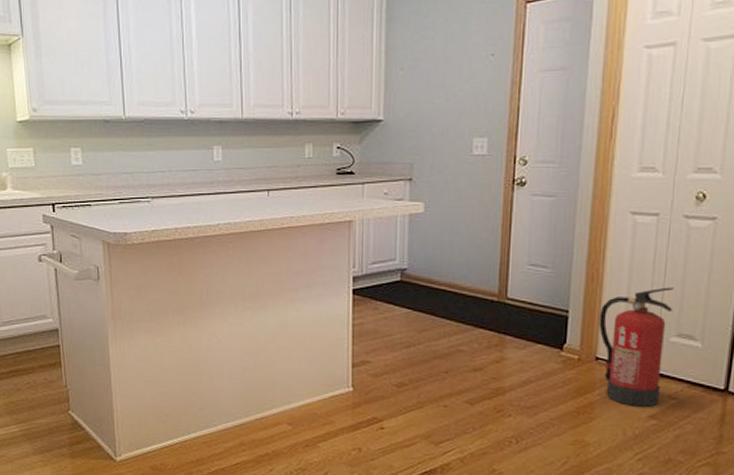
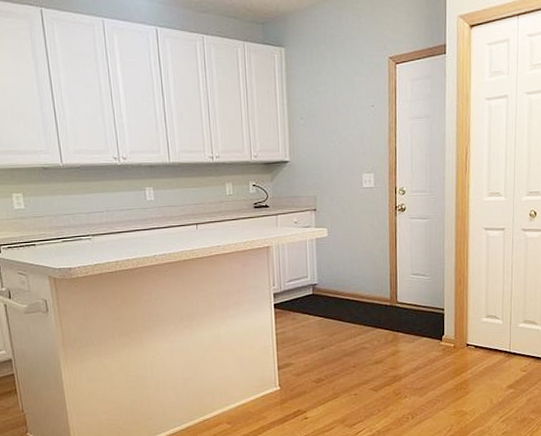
fire extinguisher: present [599,287,675,407] -> none [467,285,520,380]

